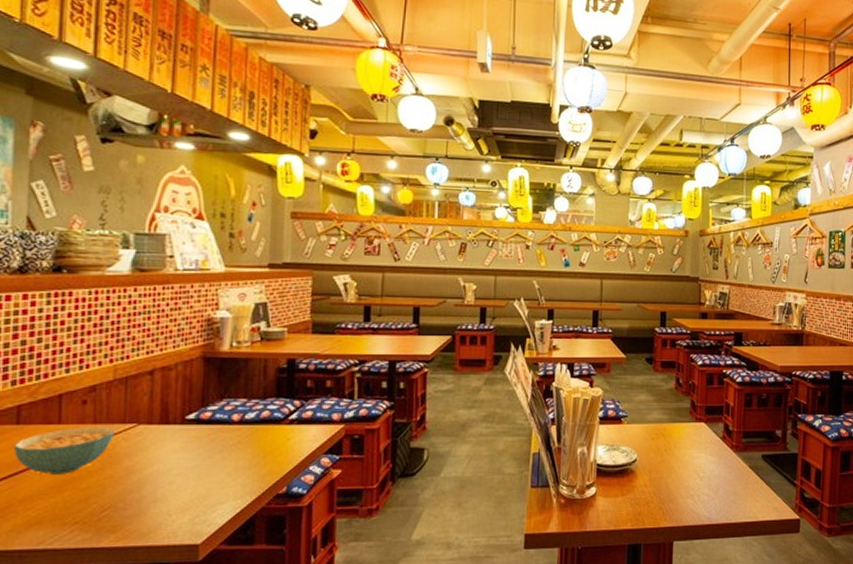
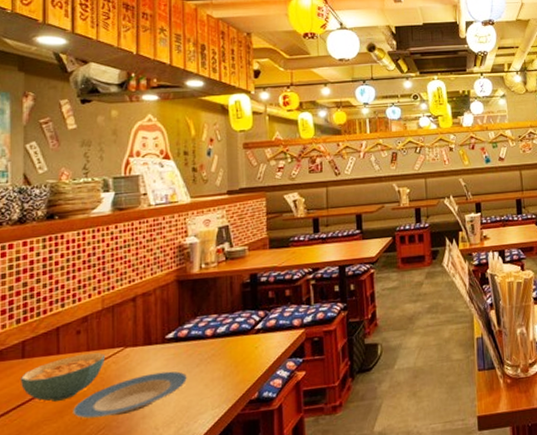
plate: none [73,455,209,497] -> present [73,371,188,419]

